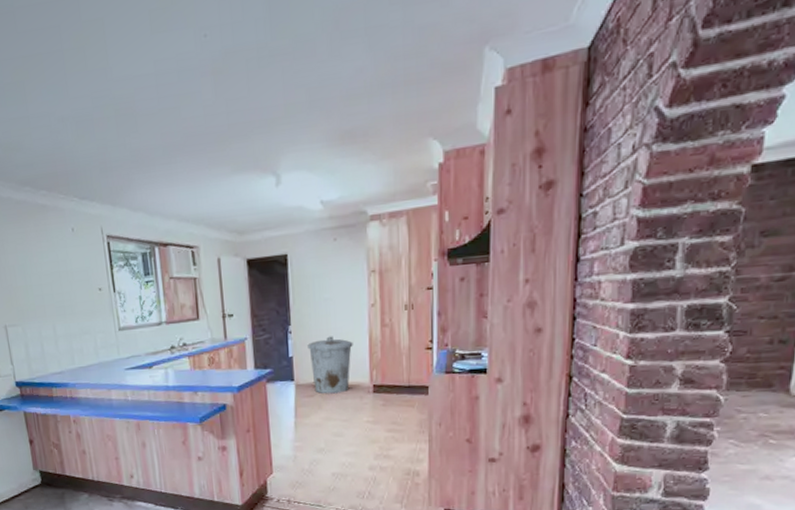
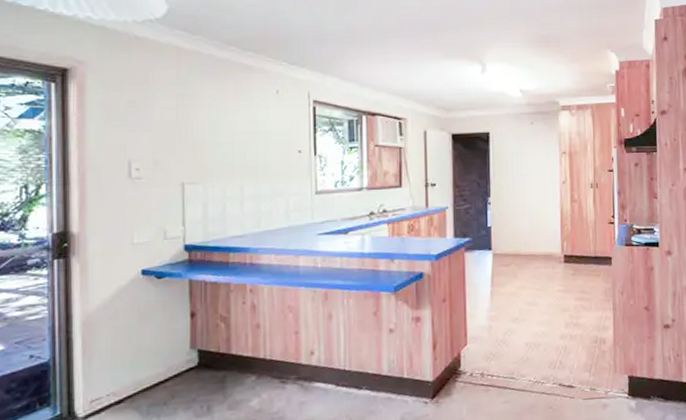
trash can: present [307,336,353,394] -> none [505,208,547,264]

